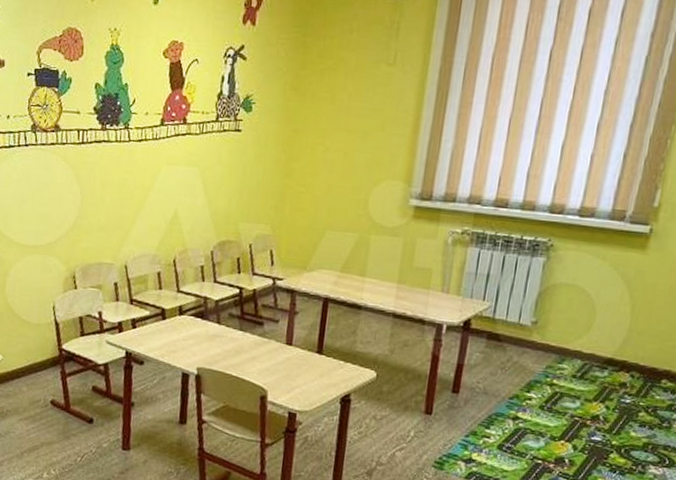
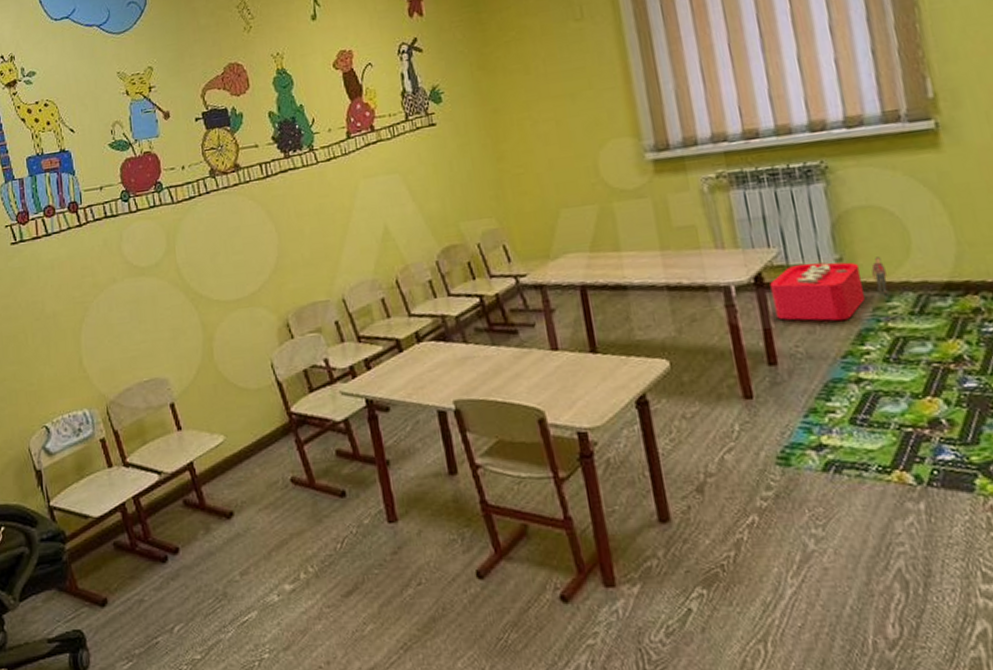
storage bin: none [471,319,568,370] -> present [770,256,888,321]

